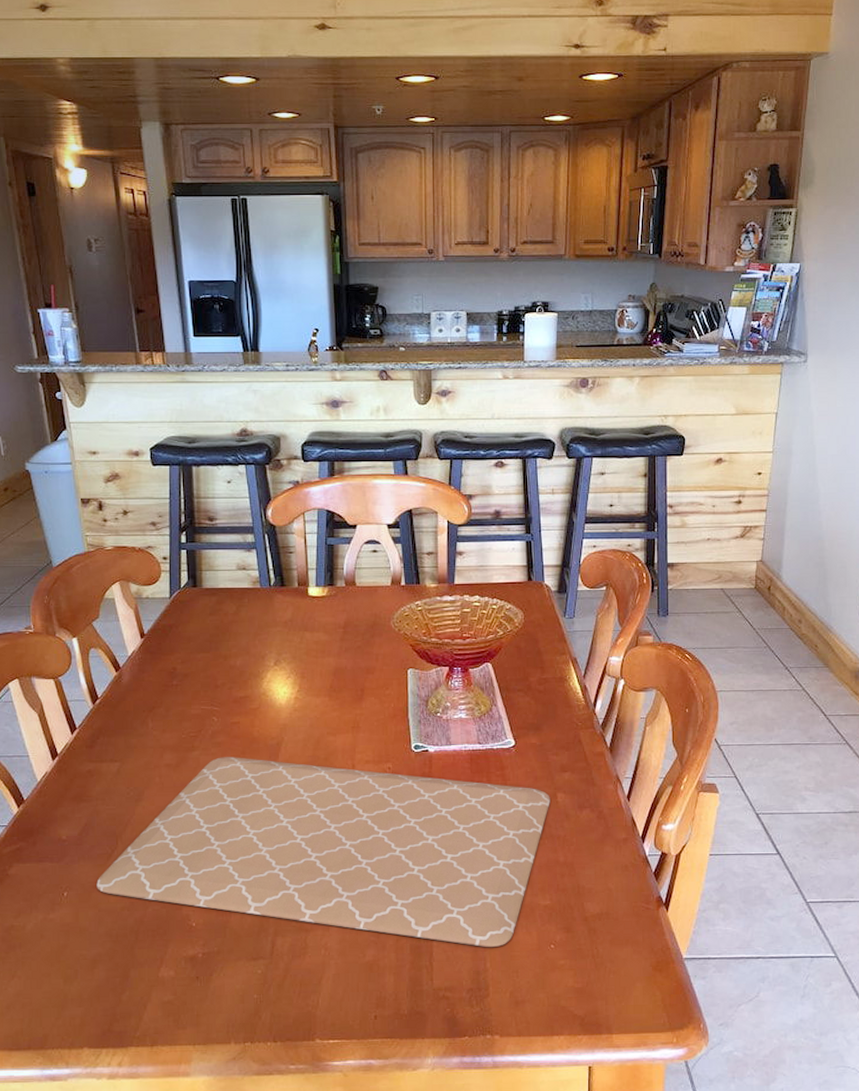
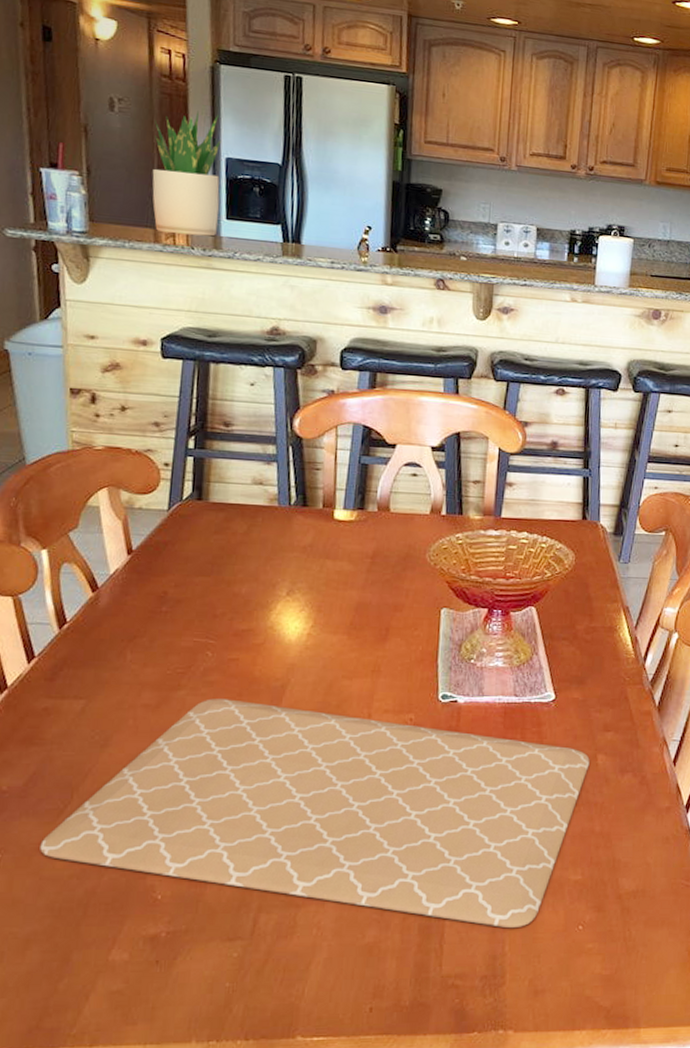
planter: none [126,241,187,355] -> present [152,111,221,237]

